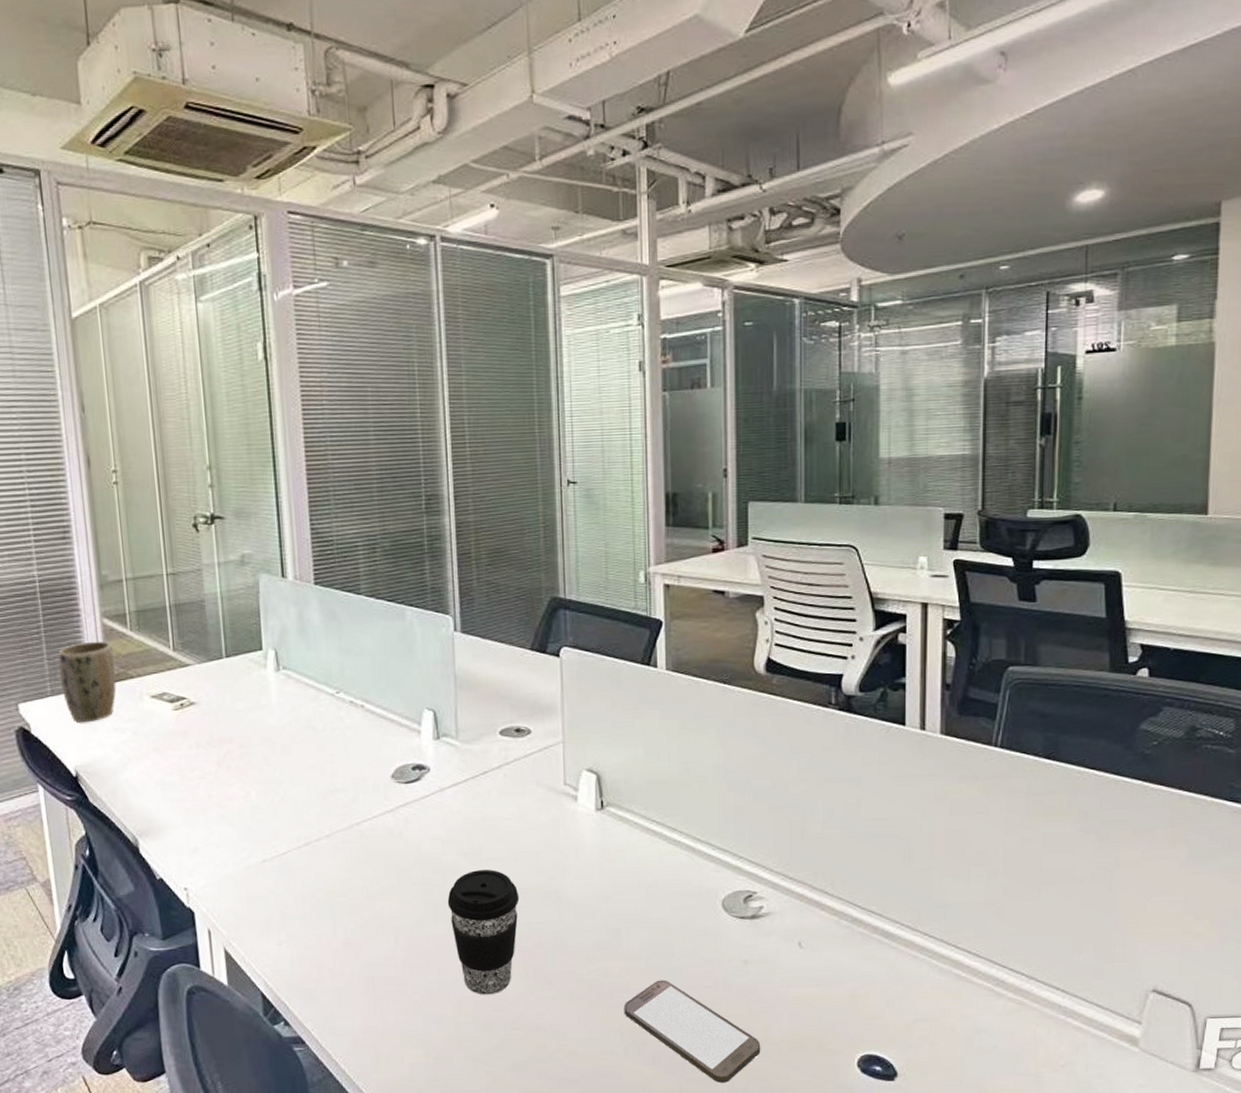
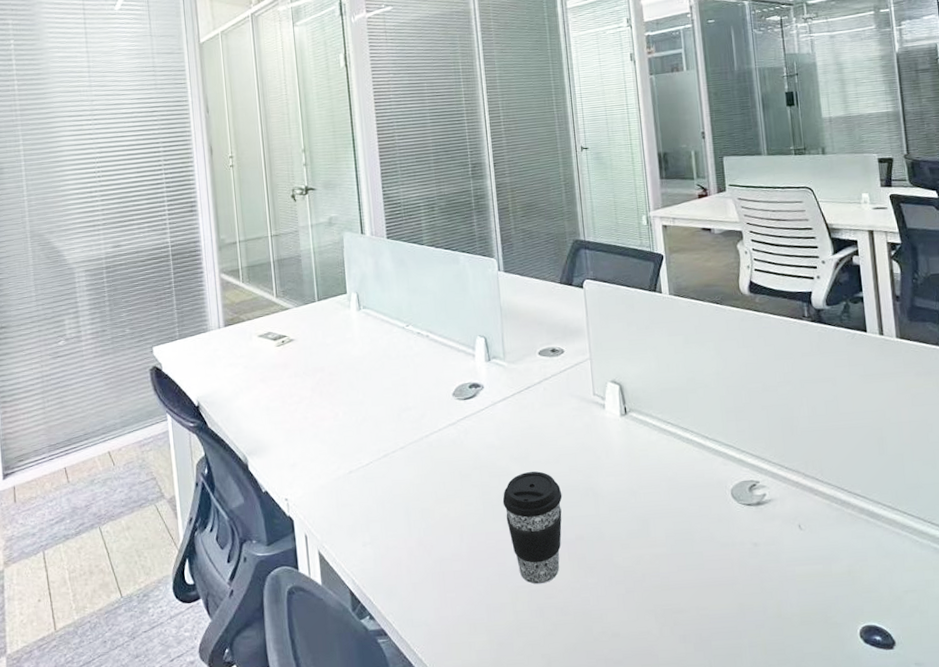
plant pot: present [57,641,117,722] -> none [185,292,231,360]
smartphone: present [623,980,761,1083] -> none [655,564,776,658]

